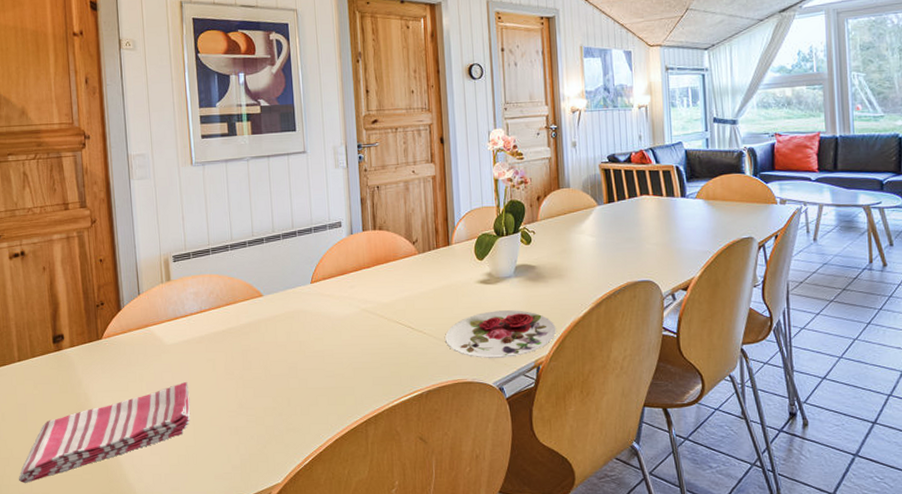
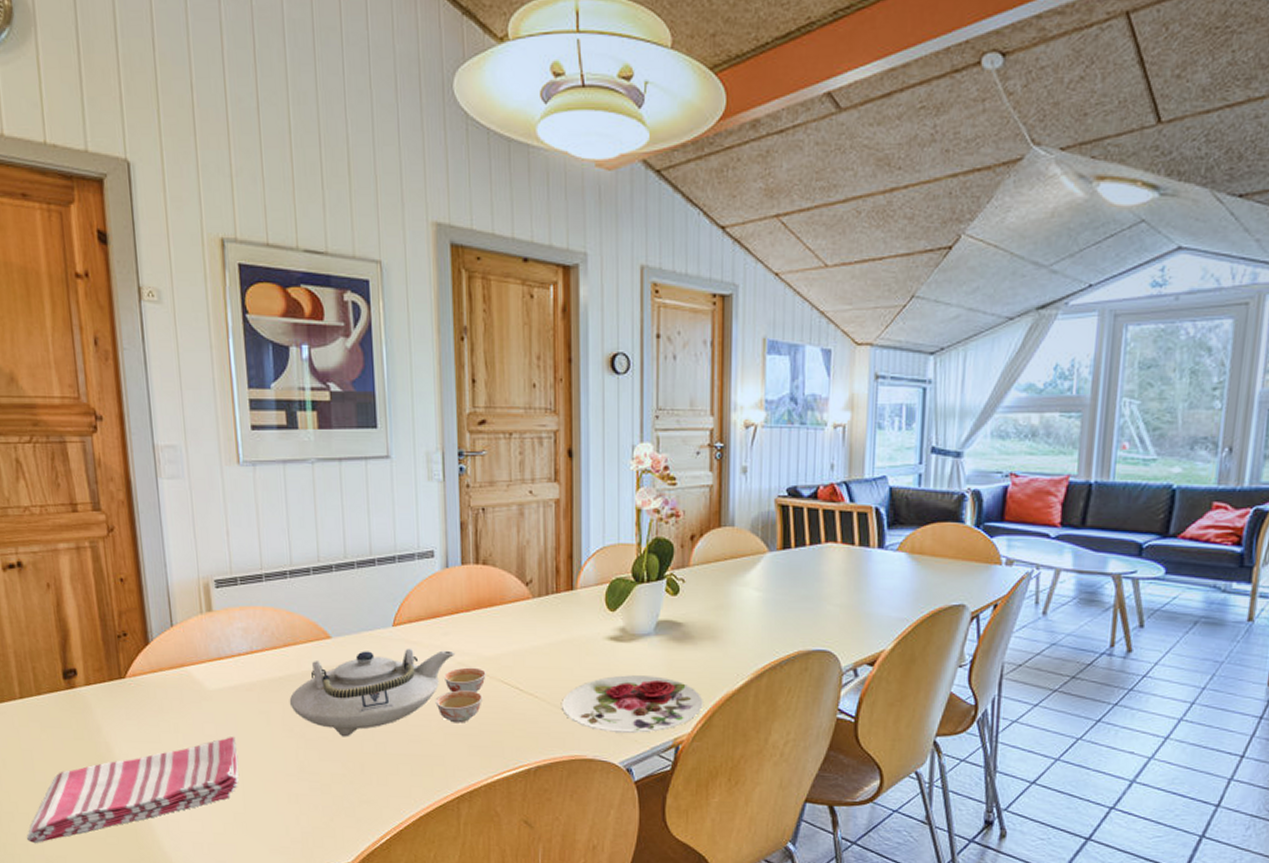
teapot: none [230,300,385,377] -> present [289,648,486,737]

